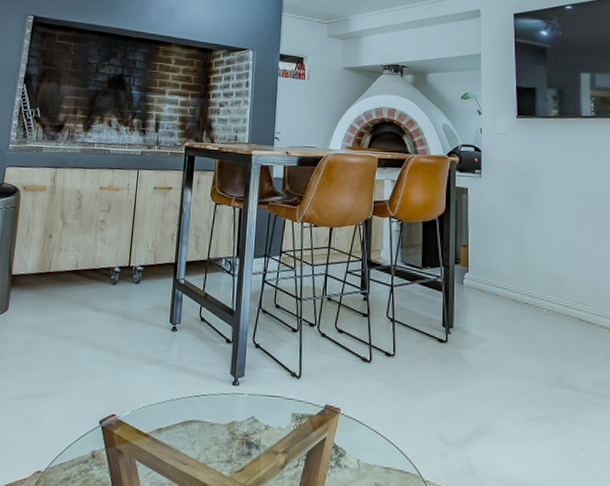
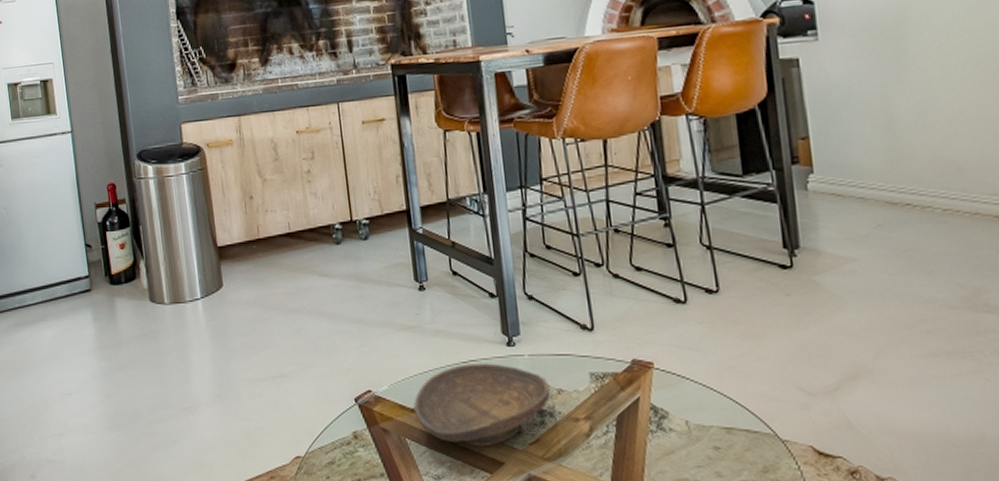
decorative bowl: none [148,397,260,472] -> present [414,363,551,446]

